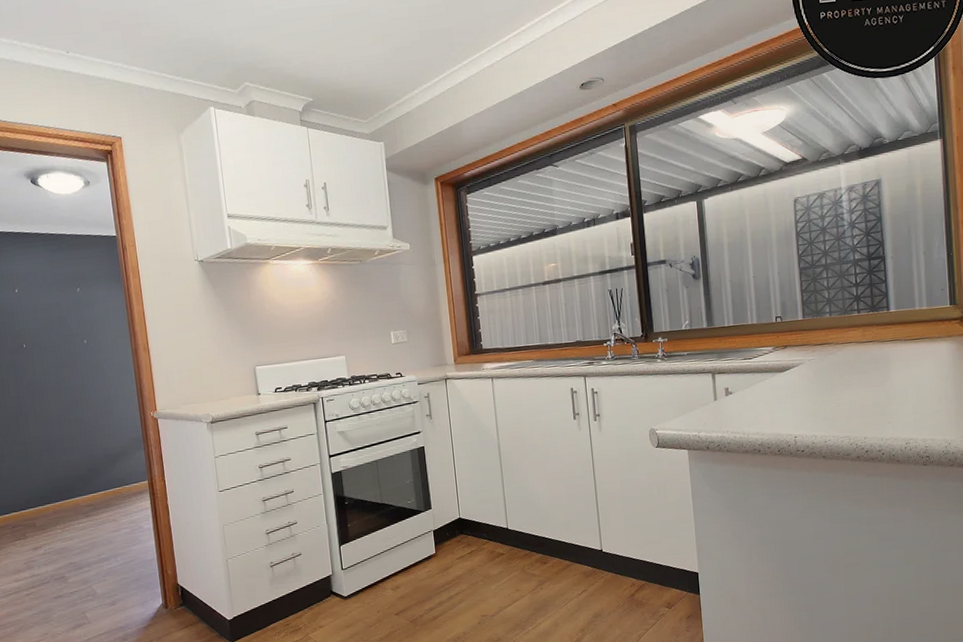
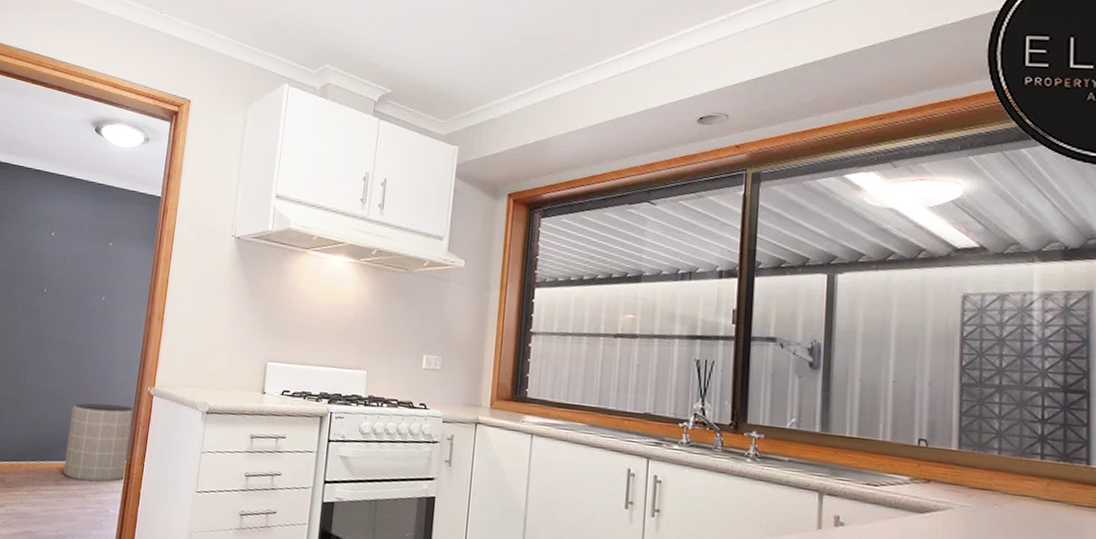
trash can: none [82,433,149,508] -> present [63,403,134,482]

